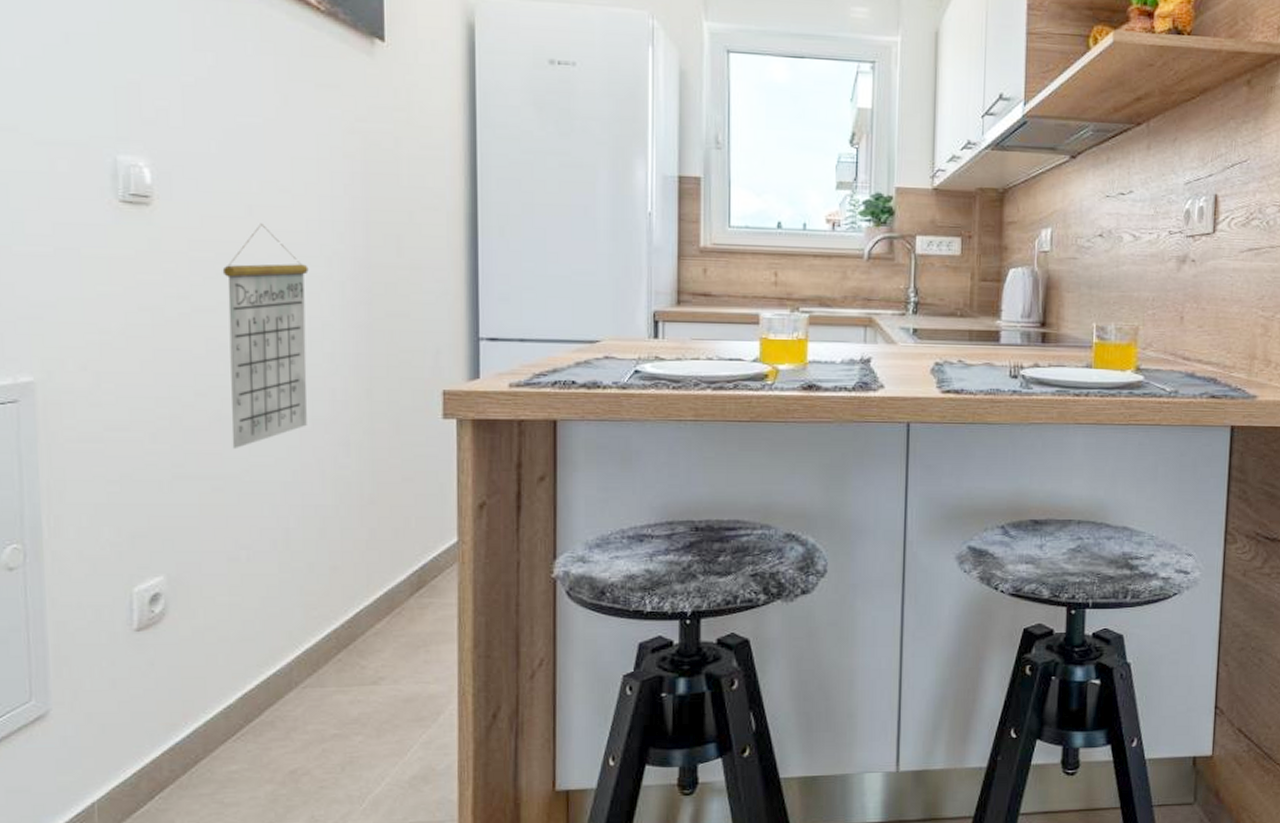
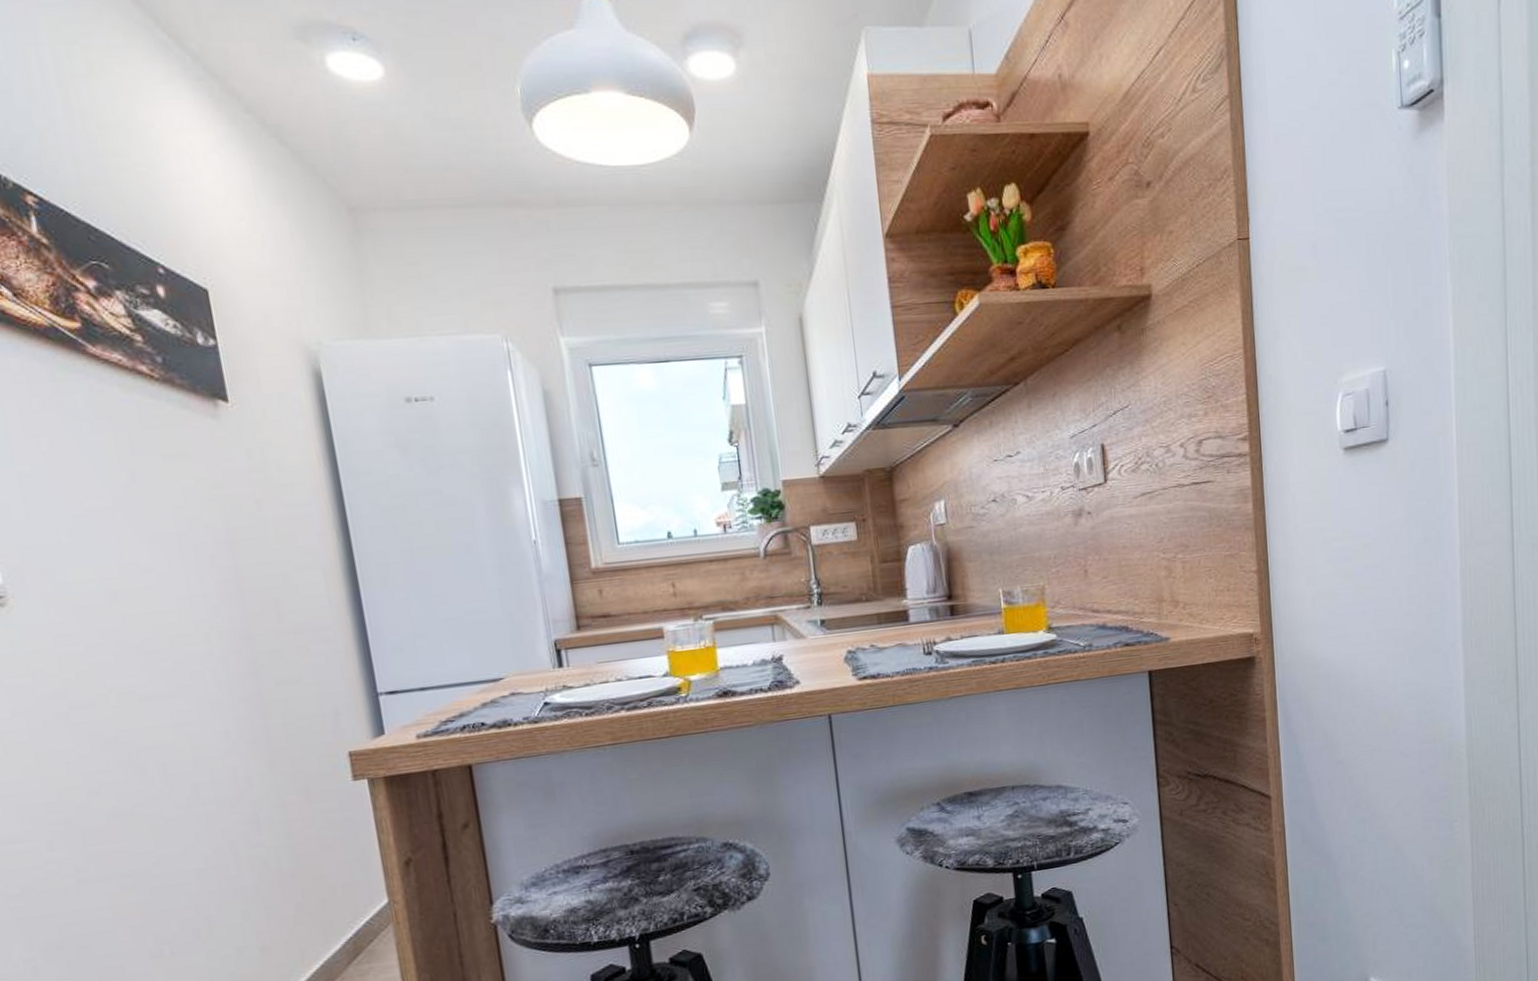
calendar: present [222,223,309,450] -> none [94,608,212,845]

